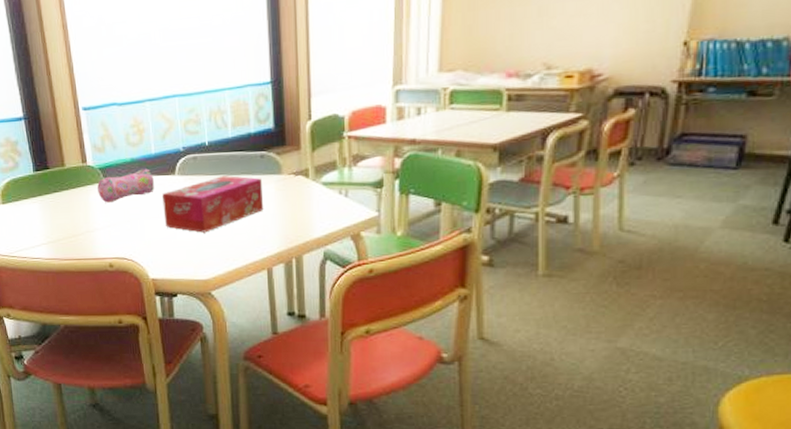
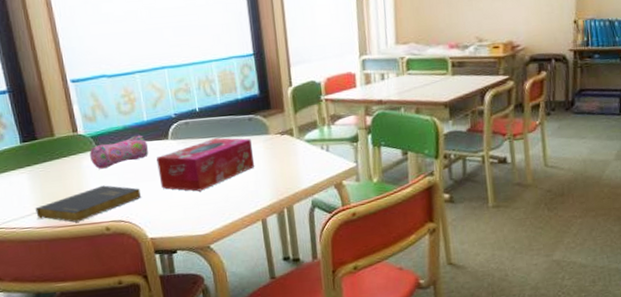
book: none [45,220,146,256] -> present [35,185,142,223]

